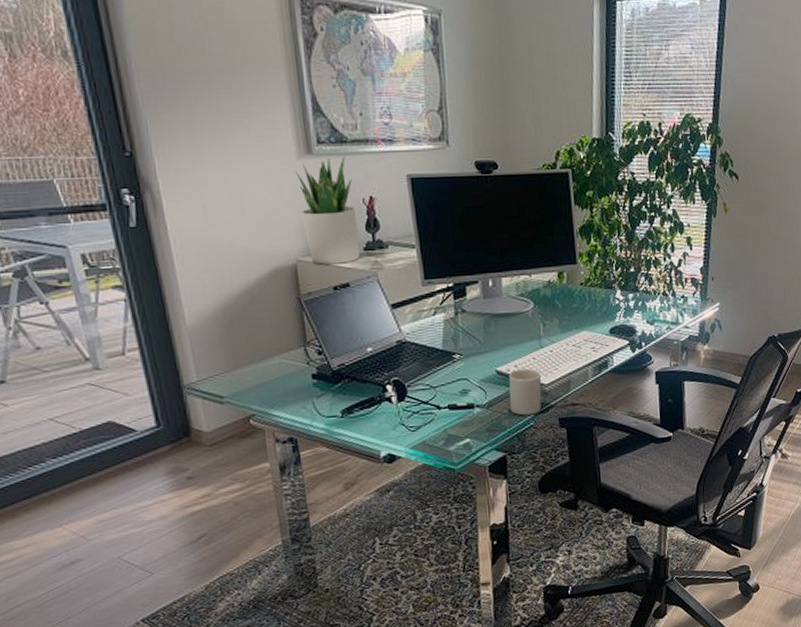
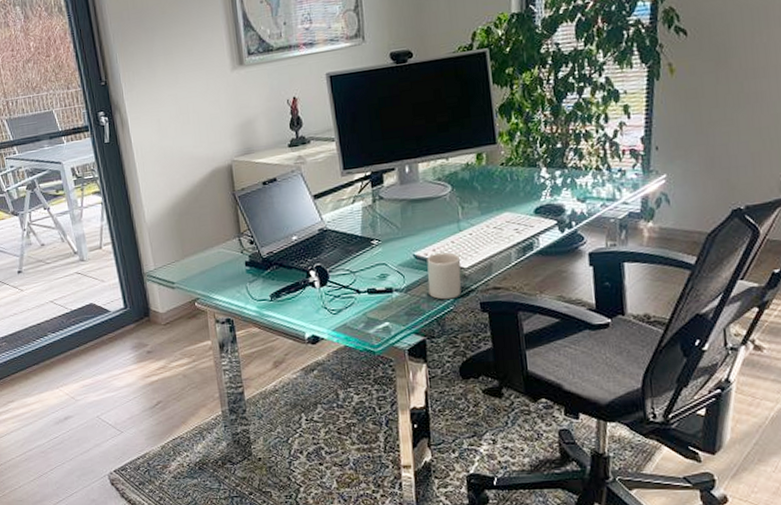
planter: present [296,155,361,265] -> none [230,62,286,163]

